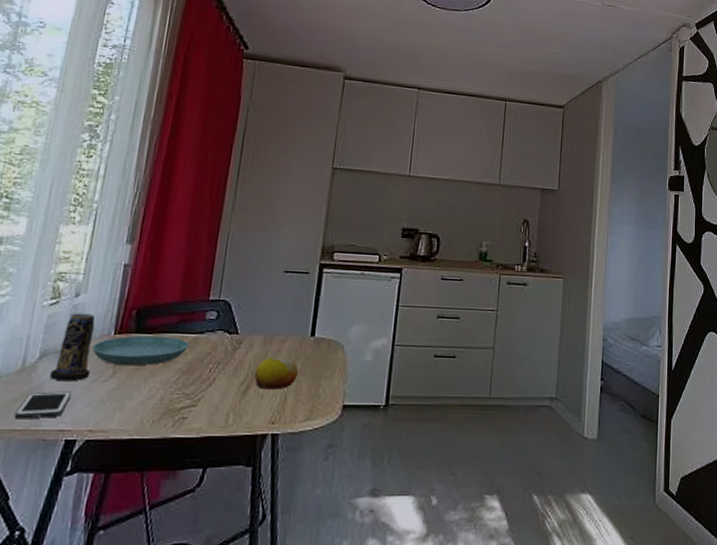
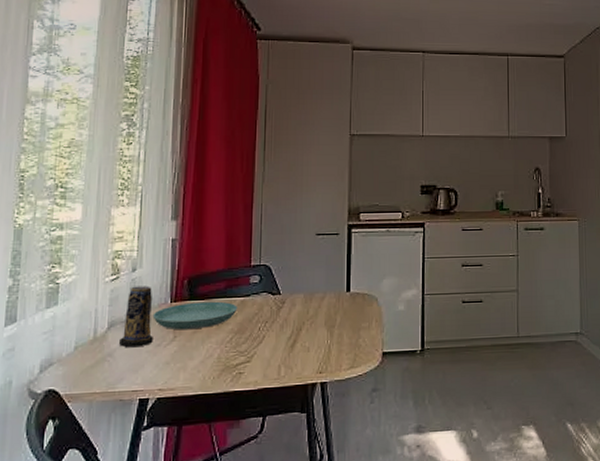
cell phone: present [14,391,71,420] -> none [92,356,139,384]
fruit: present [254,357,299,390] -> none [300,312,339,343]

